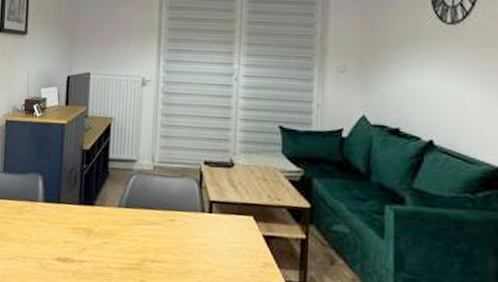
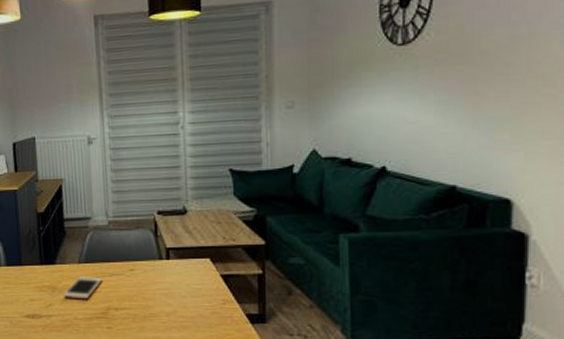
cell phone: none [98,221,141,248] -> present [63,276,102,300]

